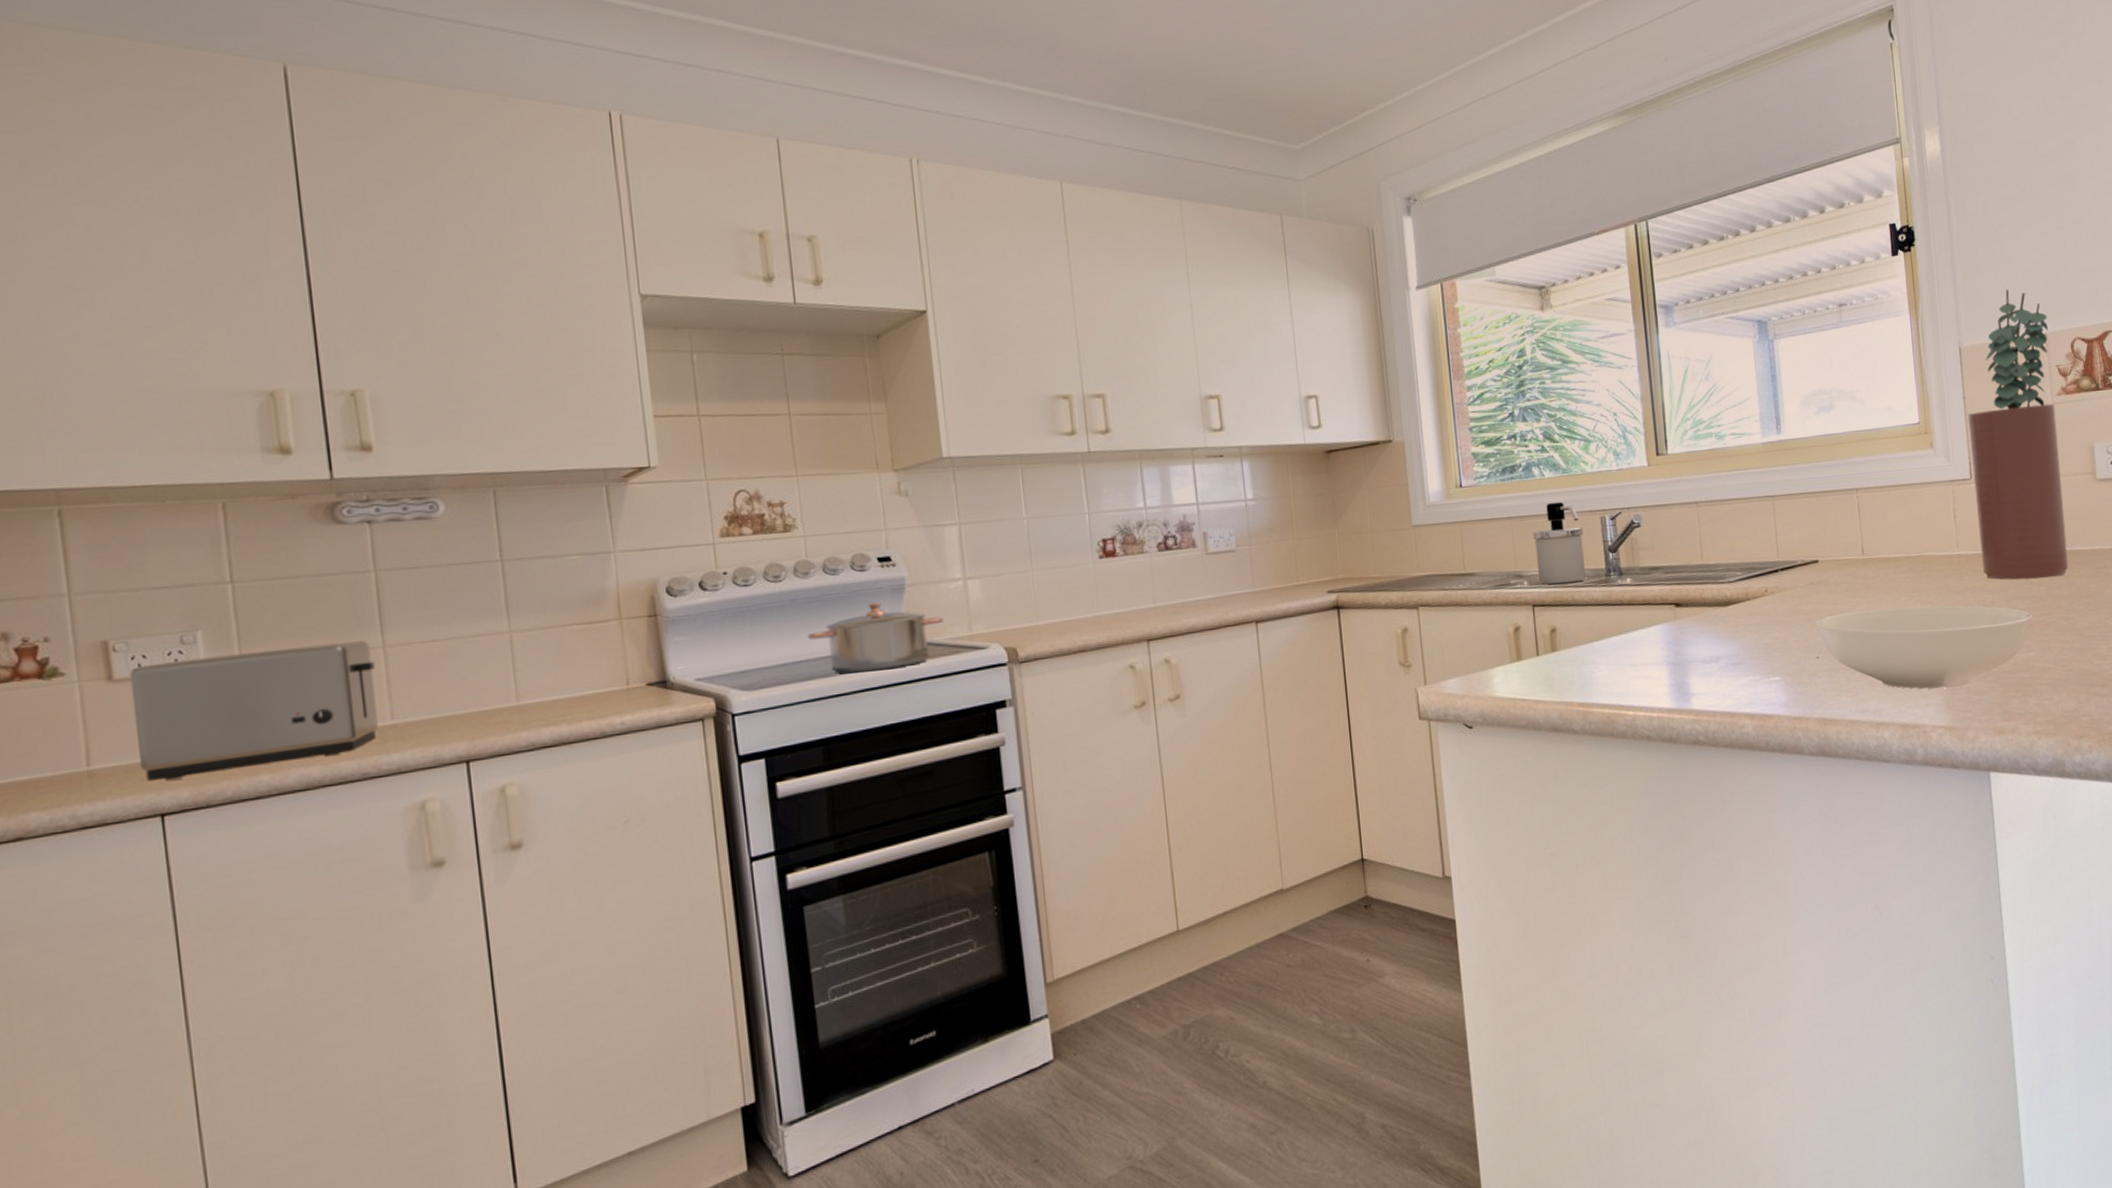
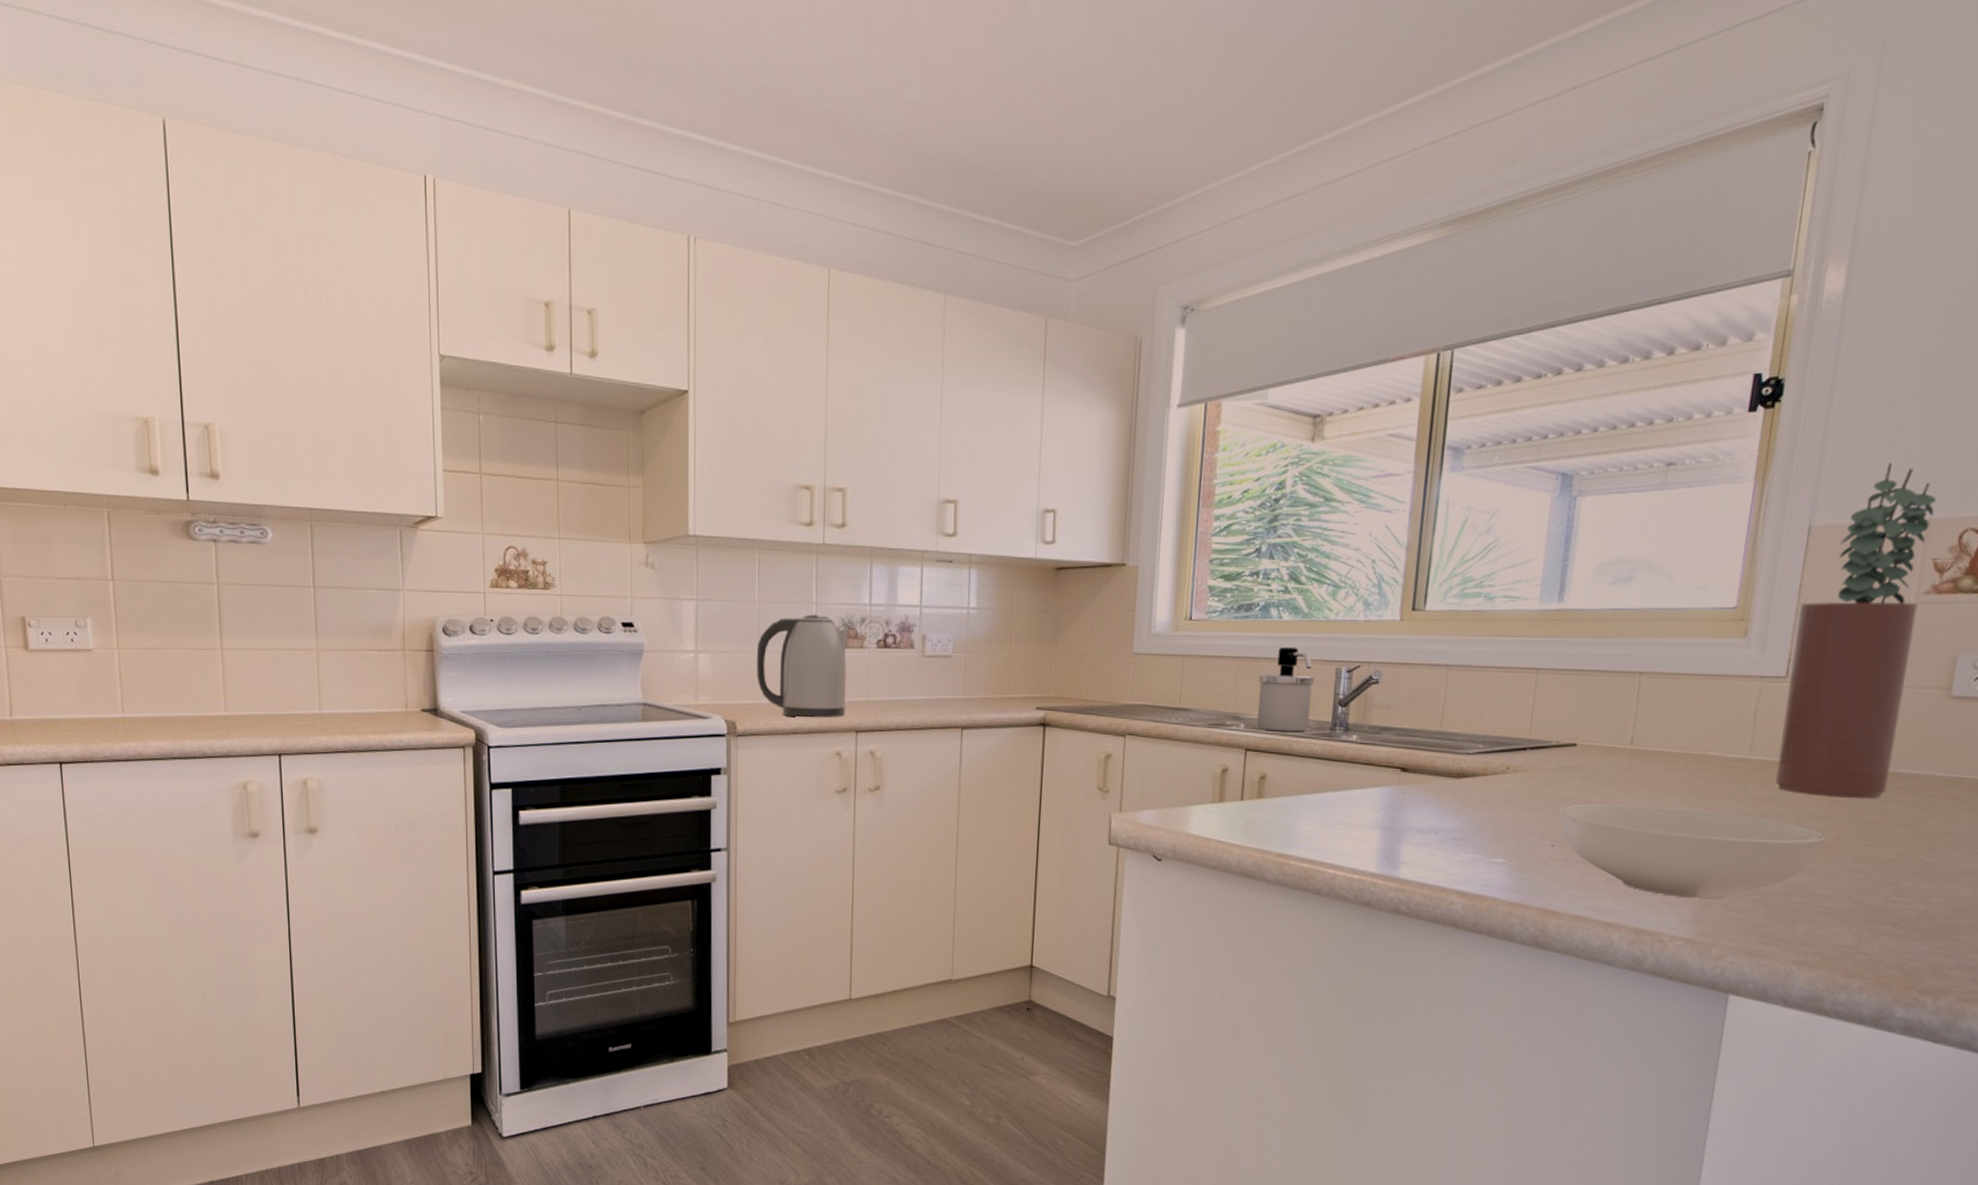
toaster: present [129,641,378,782] -> none [40,639,215,736]
cooking pot: present [807,601,944,674] -> none [555,663,675,726]
kettle: none [1030,524,1134,635] -> present [756,614,849,719]

